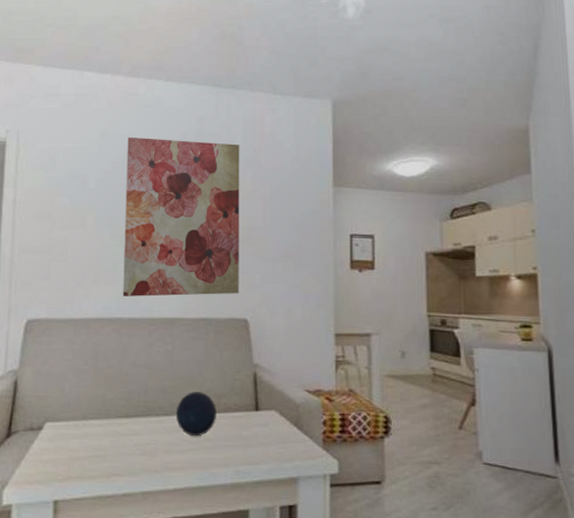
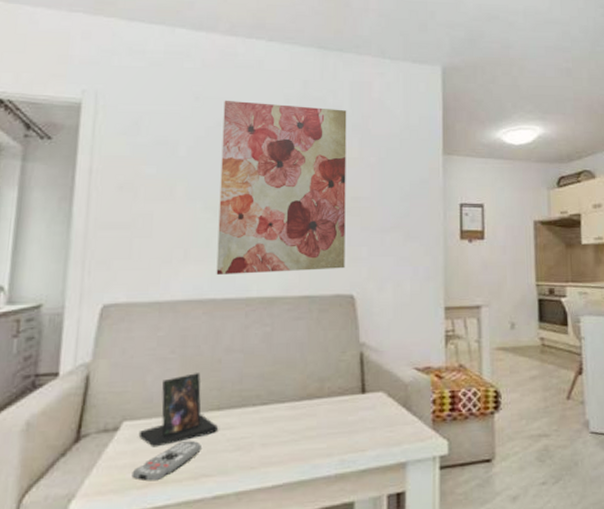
remote control: none [54,442,112,476] -> present [132,440,201,482]
photo frame: none [59,383,127,447] -> present [138,373,219,448]
decorative orb: present [175,392,216,437] -> none [274,376,320,426]

